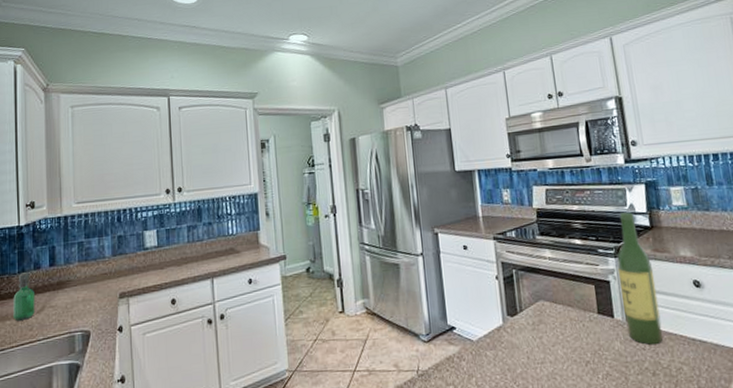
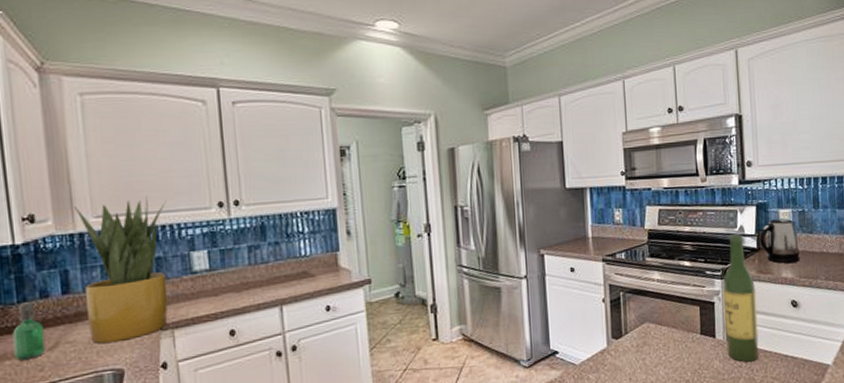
planter: none [61,185,128,309] -> present [73,196,168,344]
kettle: none [651,195,698,242] -> present [760,218,800,263]

